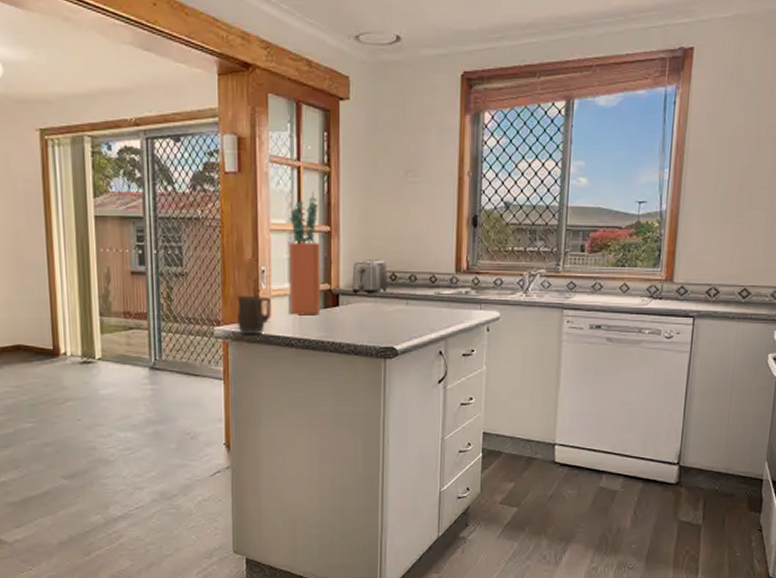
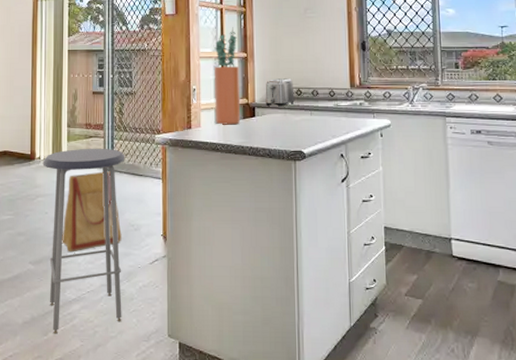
bar stool: none [69,342,179,554] -> present [42,148,125,334]
shopping bag: none [100,370,176,465] -> present [62,171,122,252]
mug: present [236,295,271,334] -> none [173,109,200,141]

